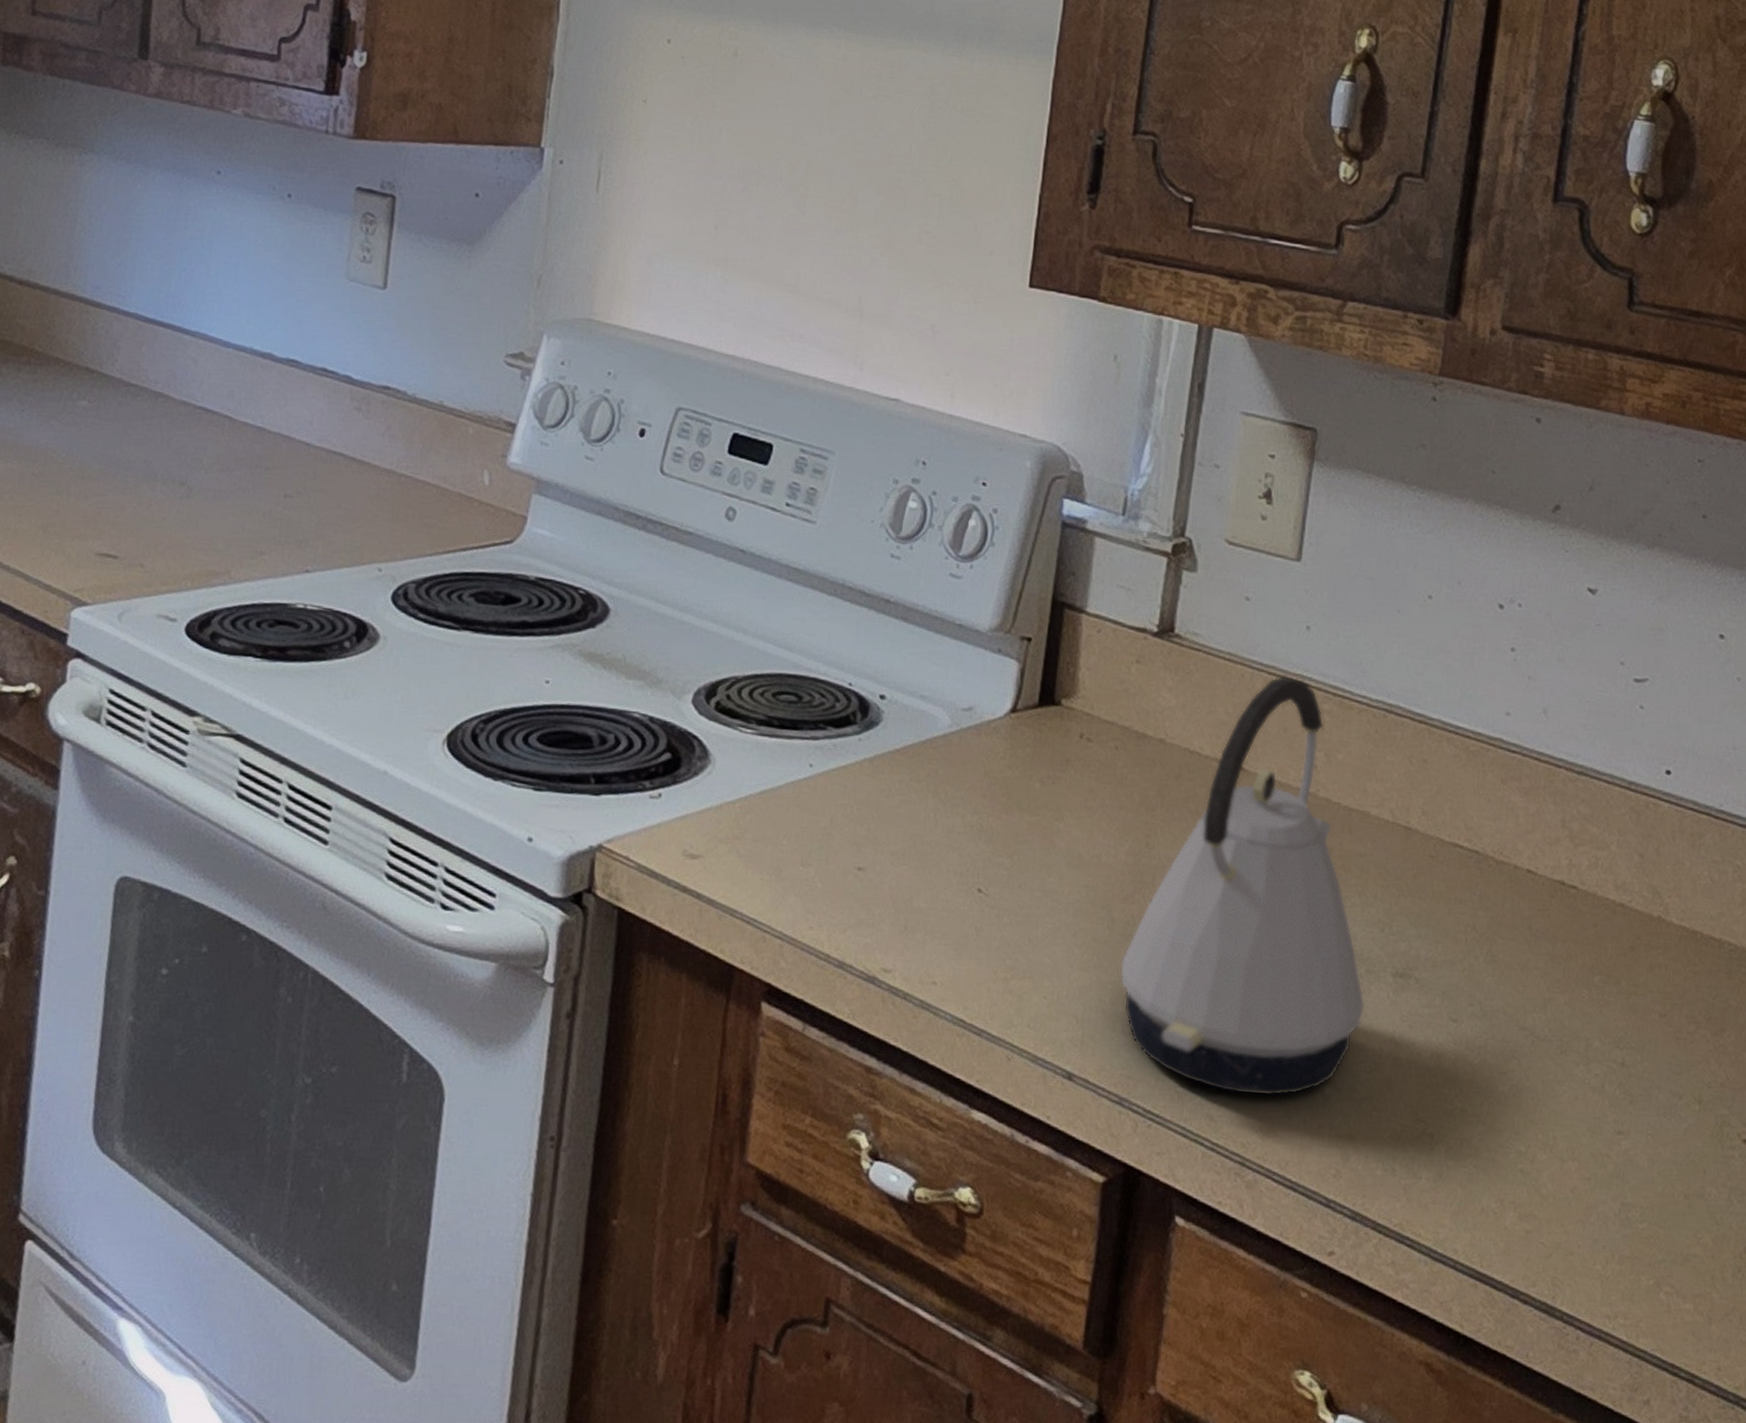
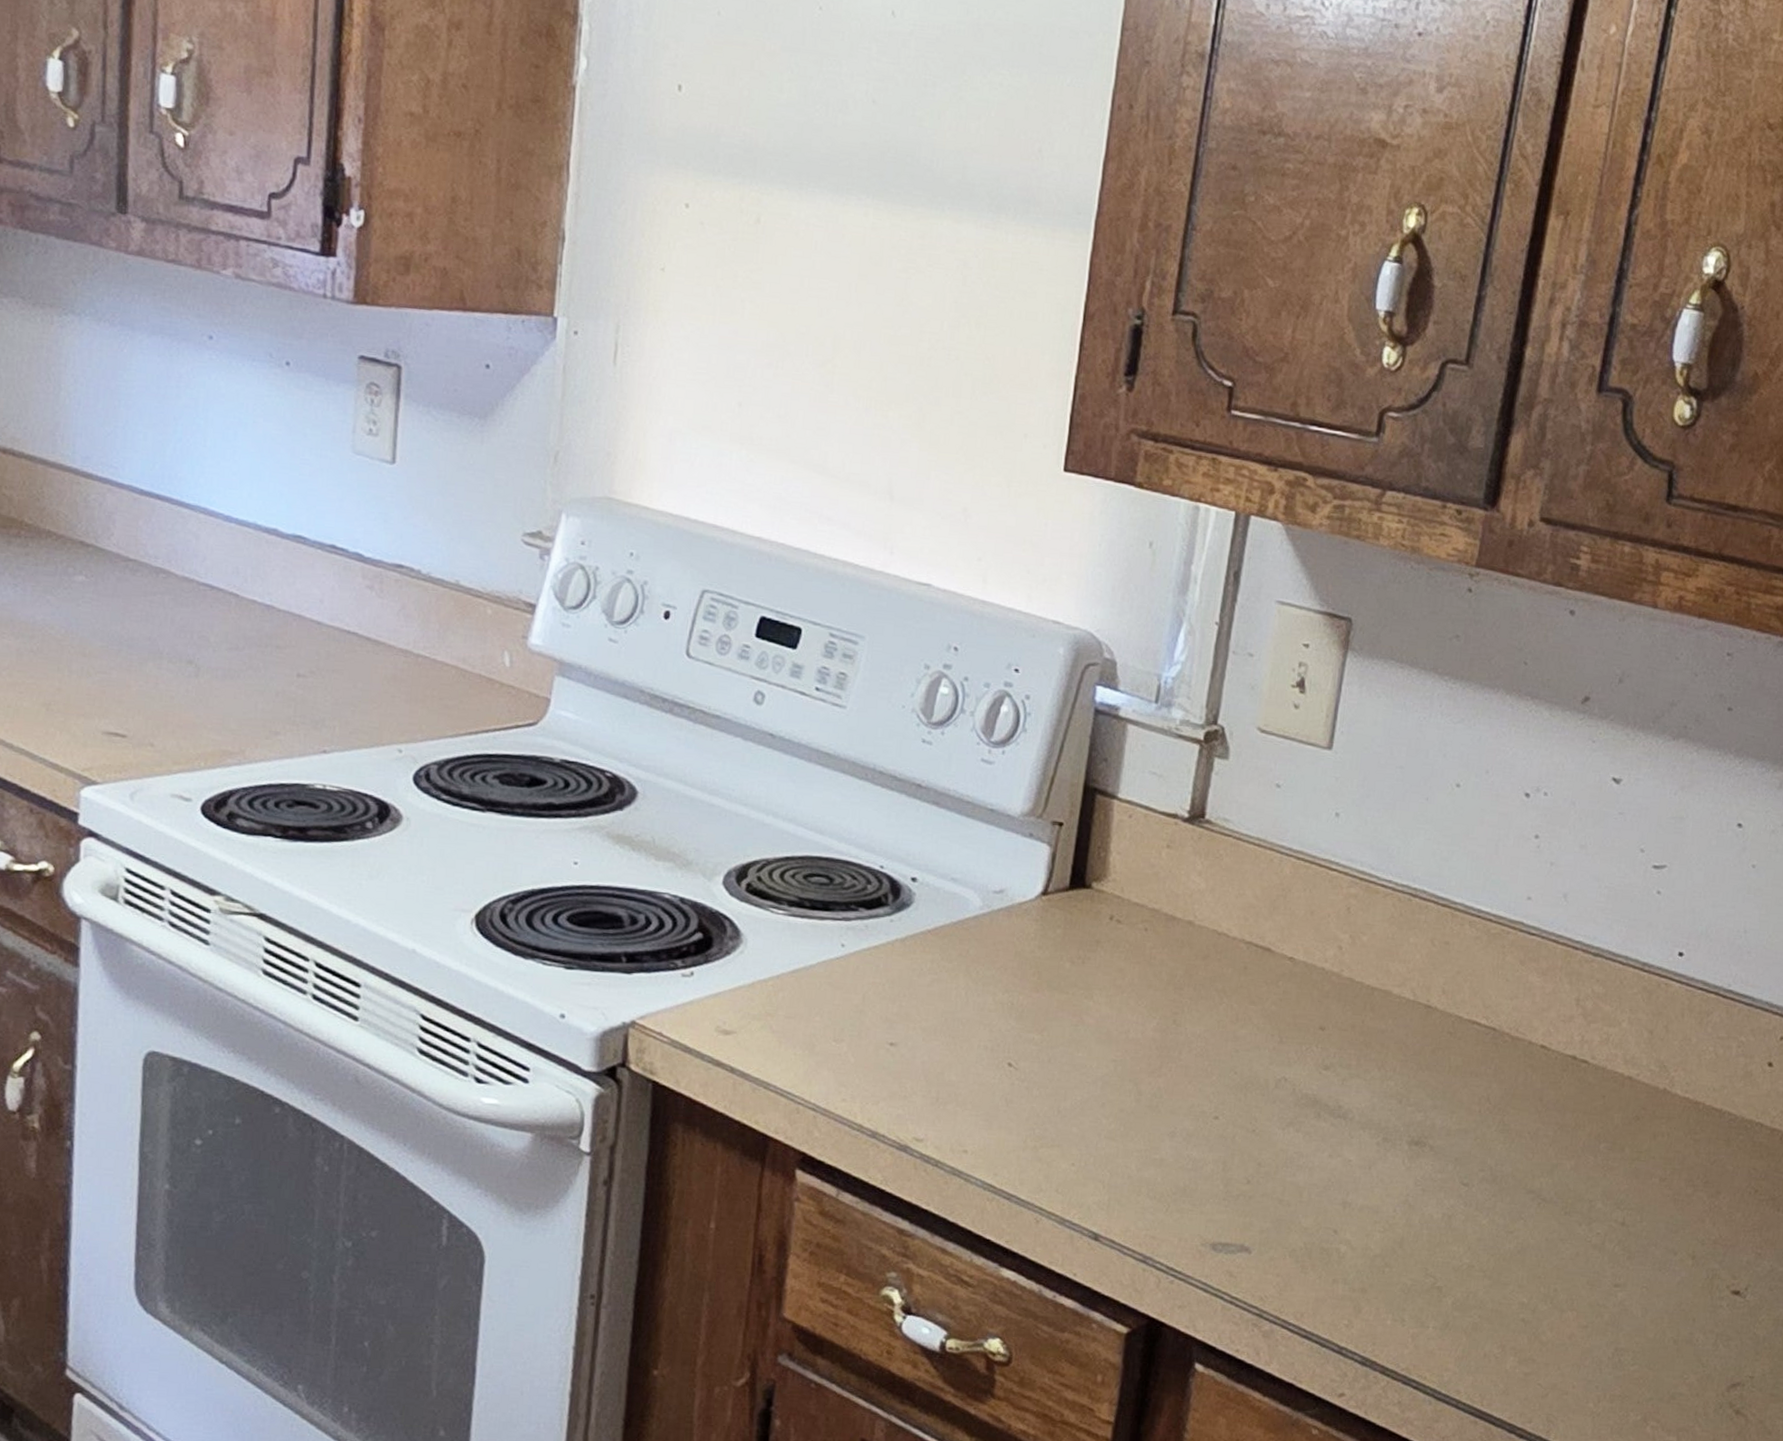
kettle: present [1119,675,1365,1096] -> none [1145,860,1381,1254]

